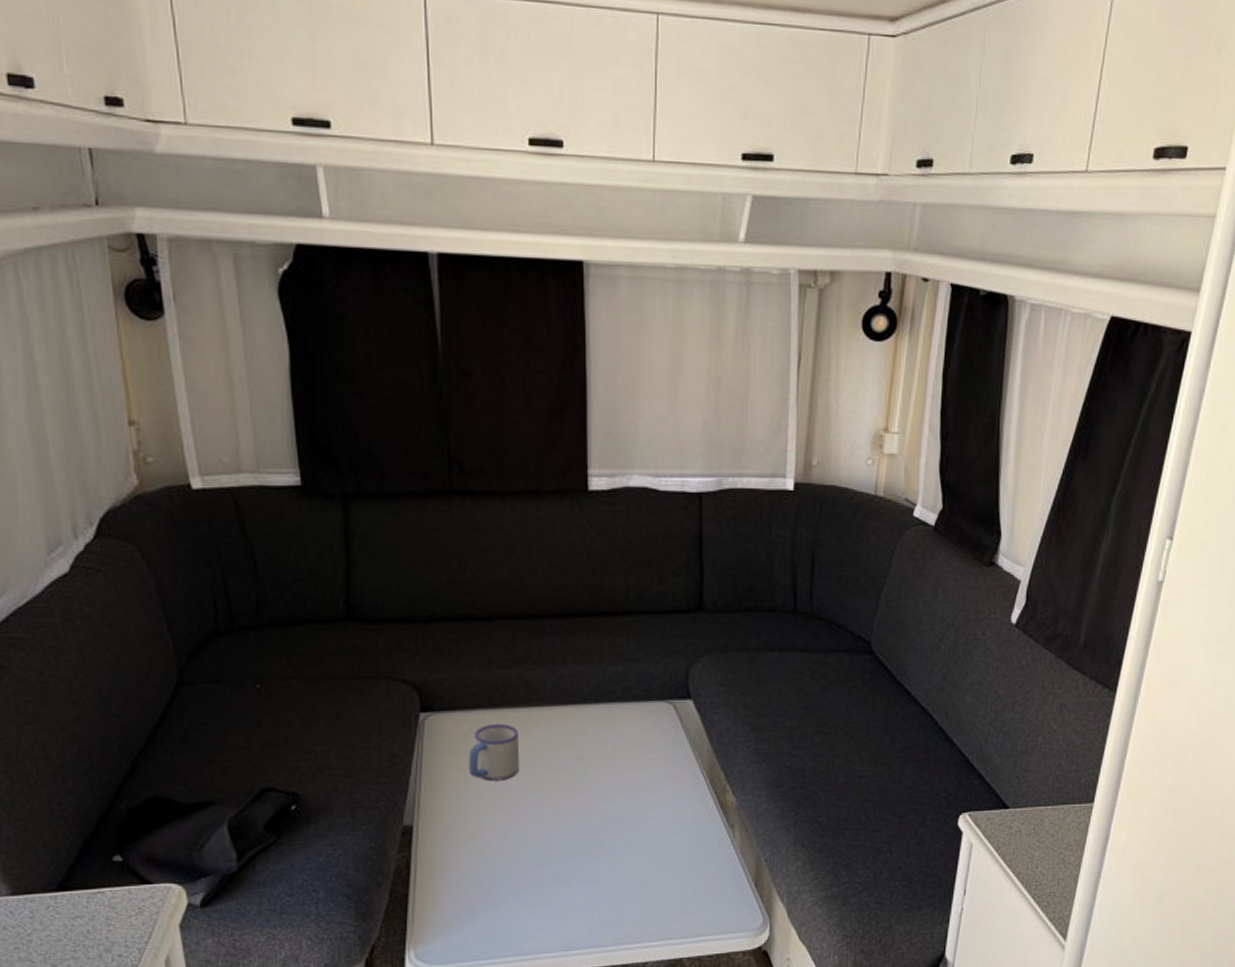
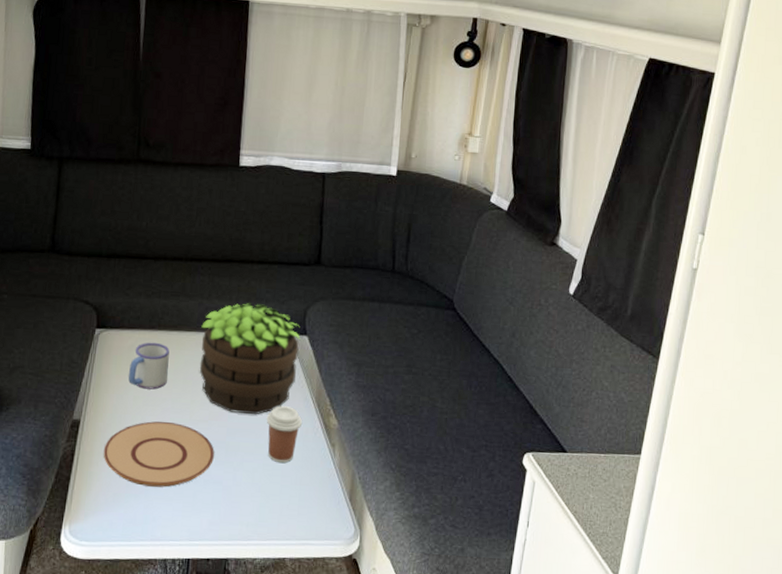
plate: none [447,817,586,895] -> present [103,421,214,488]
potted plant: none [557,665,684,800] -> present [199,303,301,415]
coffee cup: none [647,786,693,853] -> present [266,406,303,464]

